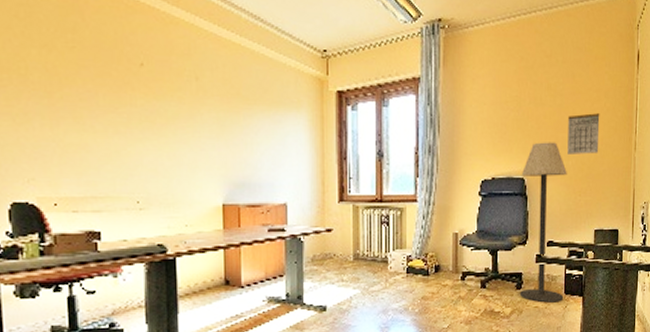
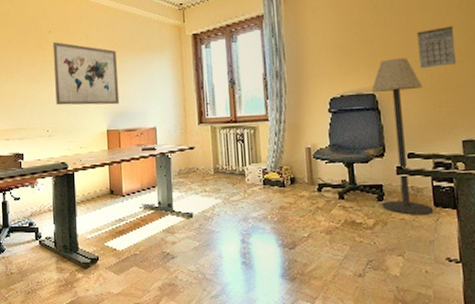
wall art: none [146,80,241,172] -> present [52,42,120,105]

